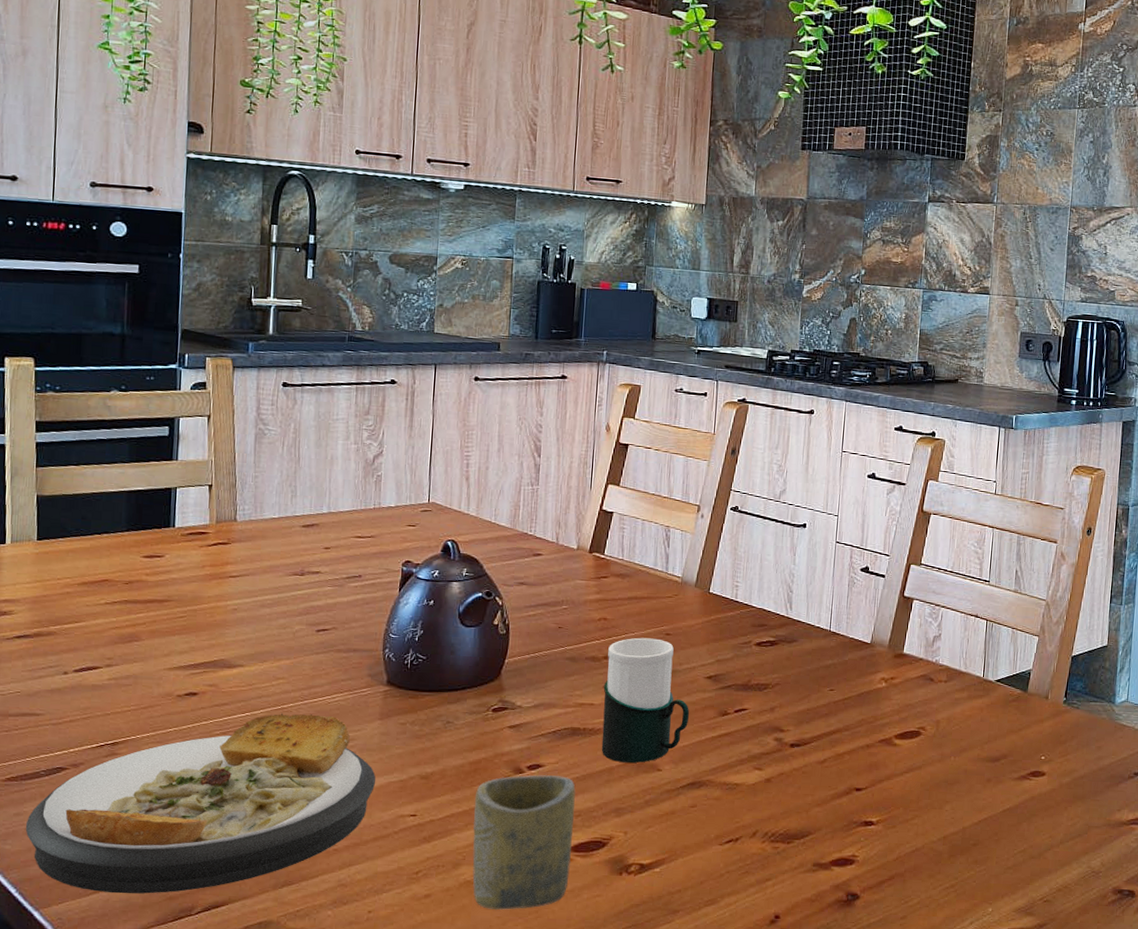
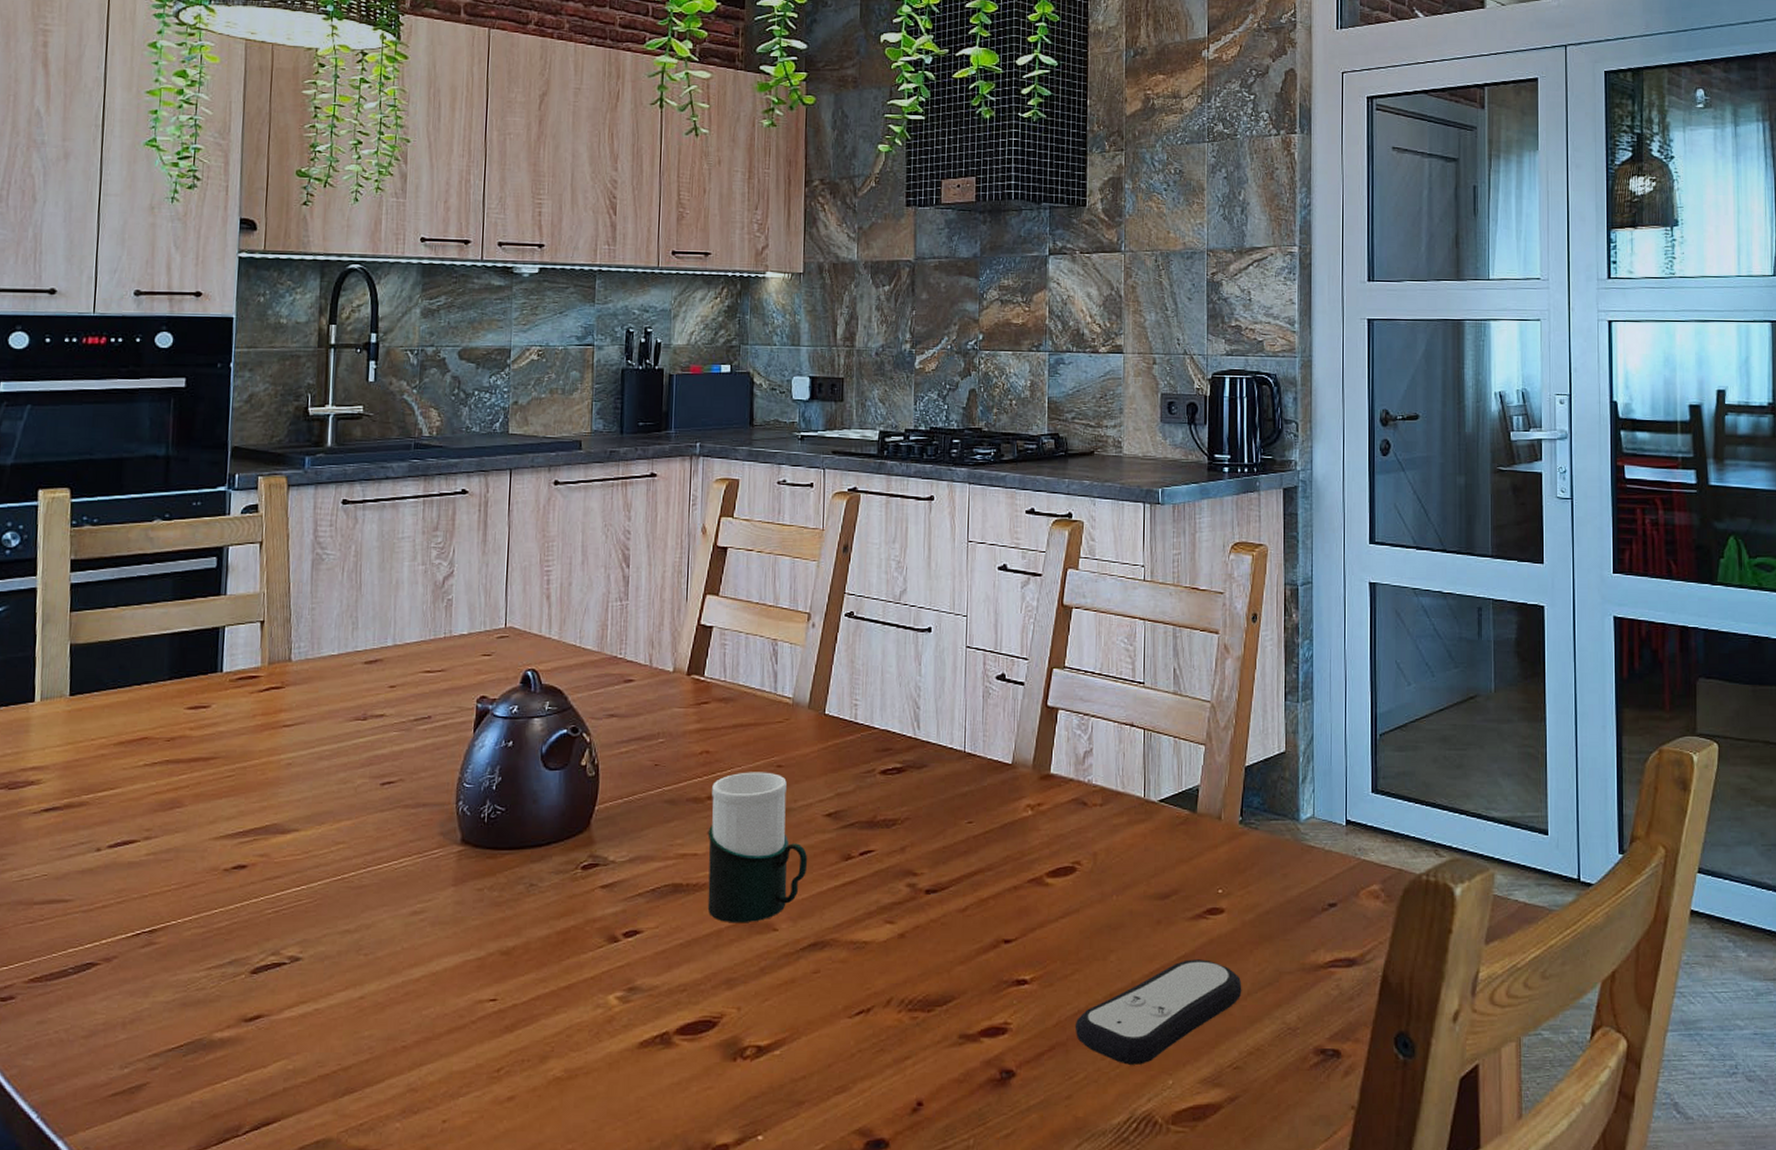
plate: present [25,713,376,894] -> none [49,884,449,1114]
cup: present [472,775,576,911] -> none [562,943,680,1112]
remote control: none [912,812,1056,895] -> present [1074,959,1242,1065]

